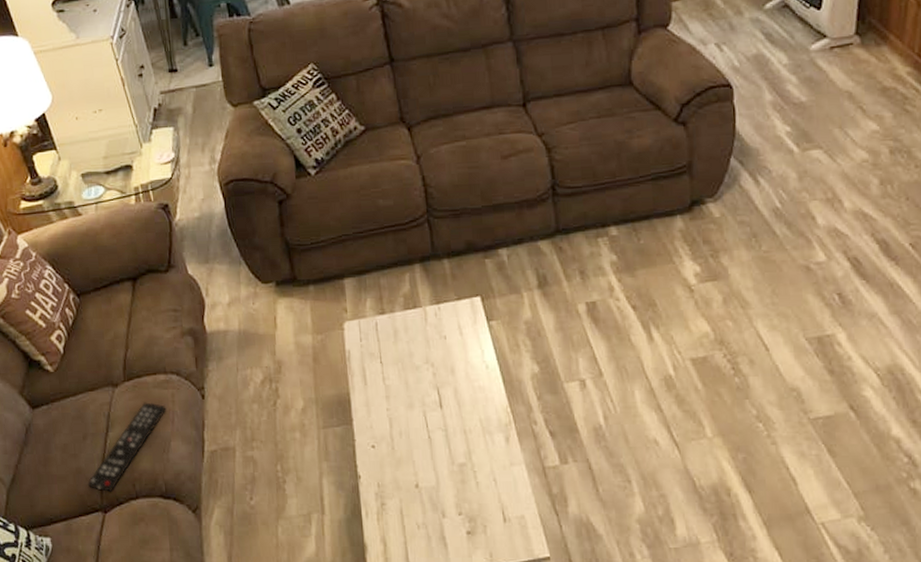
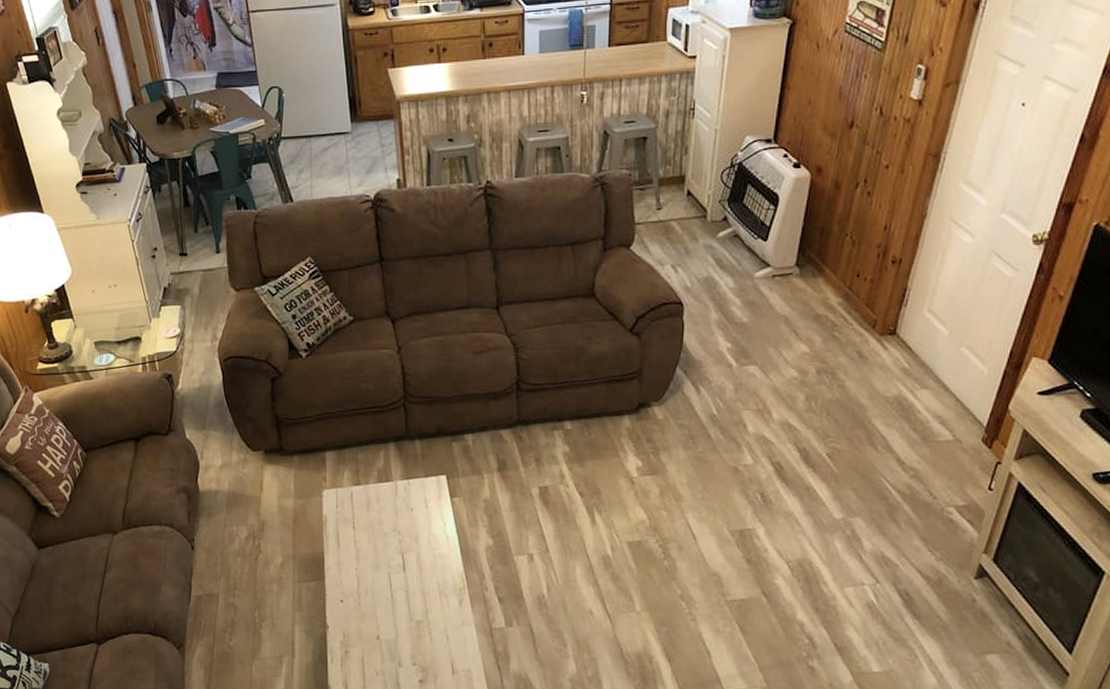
remote control: present [87,402,167,492] -> none [84,549,159,626]

